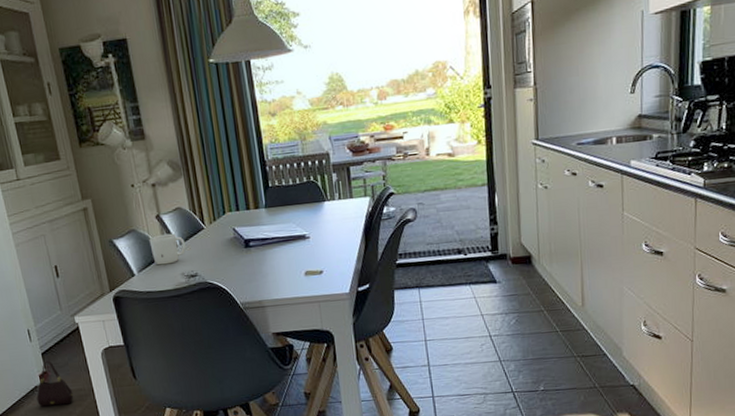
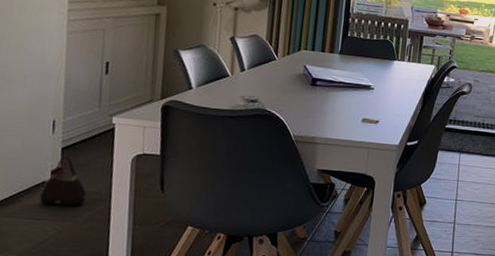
mug: present [149,233,186,265] -> none [216,55,254,86]

